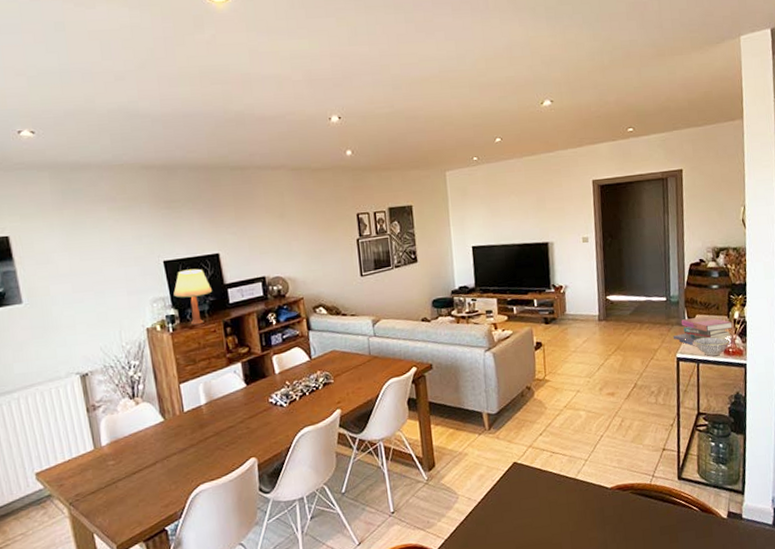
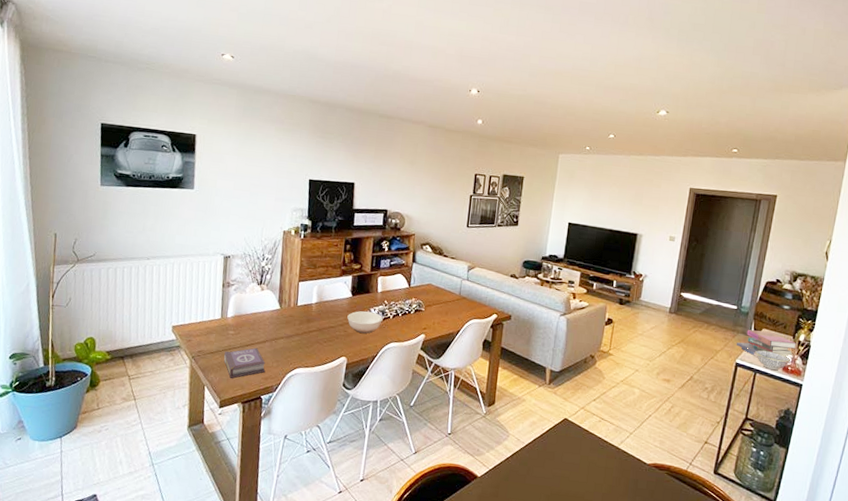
book: none [109,473,164,516] -> present [224,347,266,378]
table lamp: present [173,268,213,325] -> none [311,190,343,237]
bowl: none [246,397,288,426] -> present [347,311,383,334]

